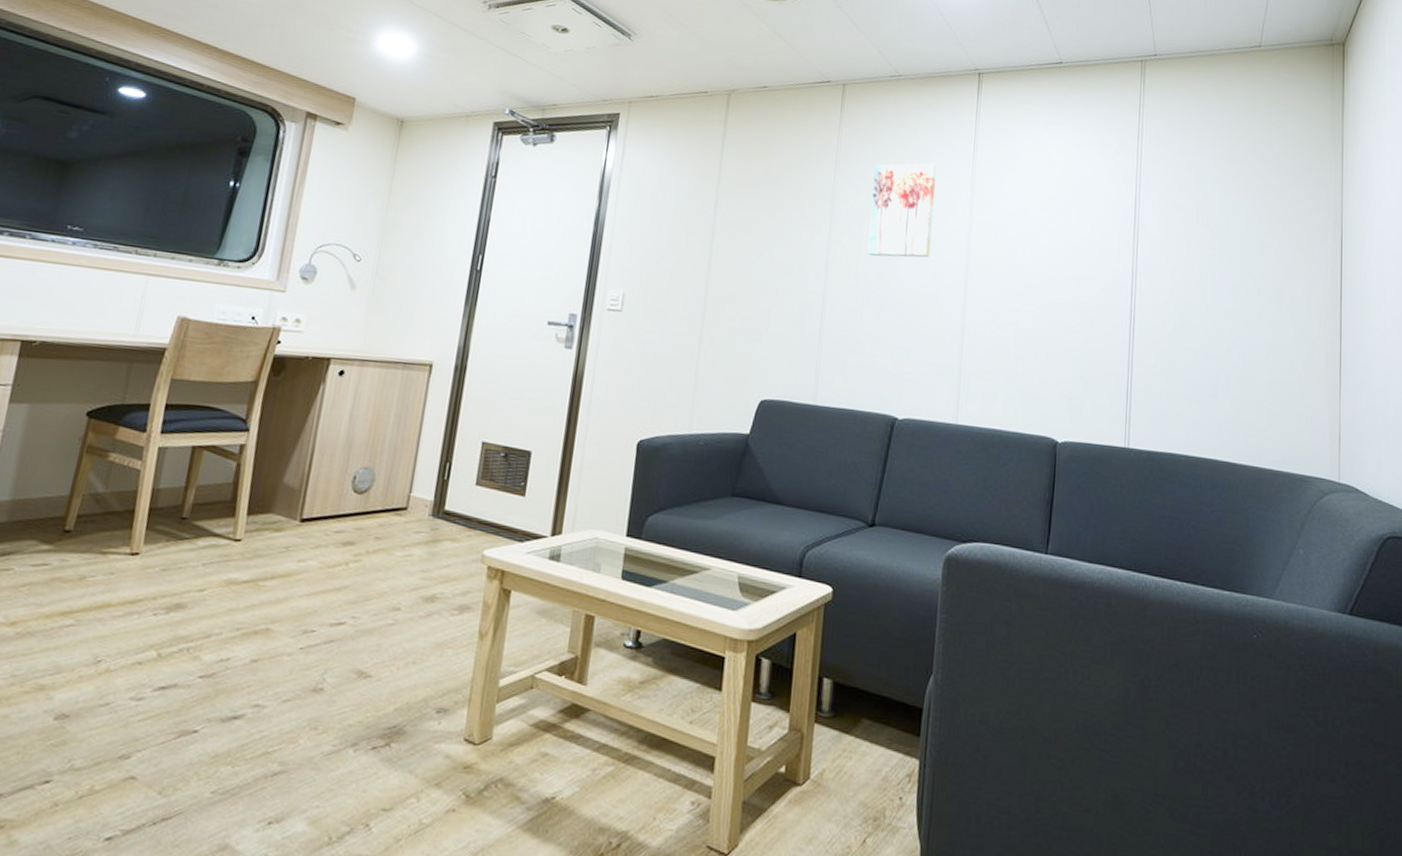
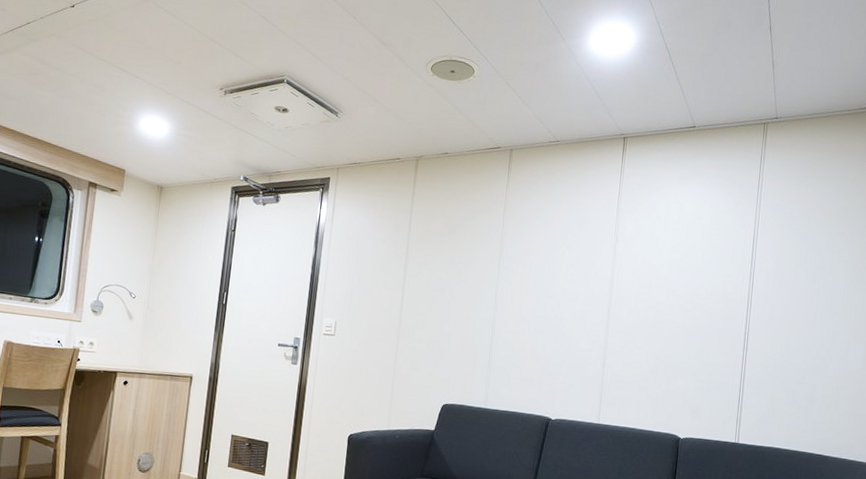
wall art: present [867,163,936,258] -> none [528,214,587,292]

